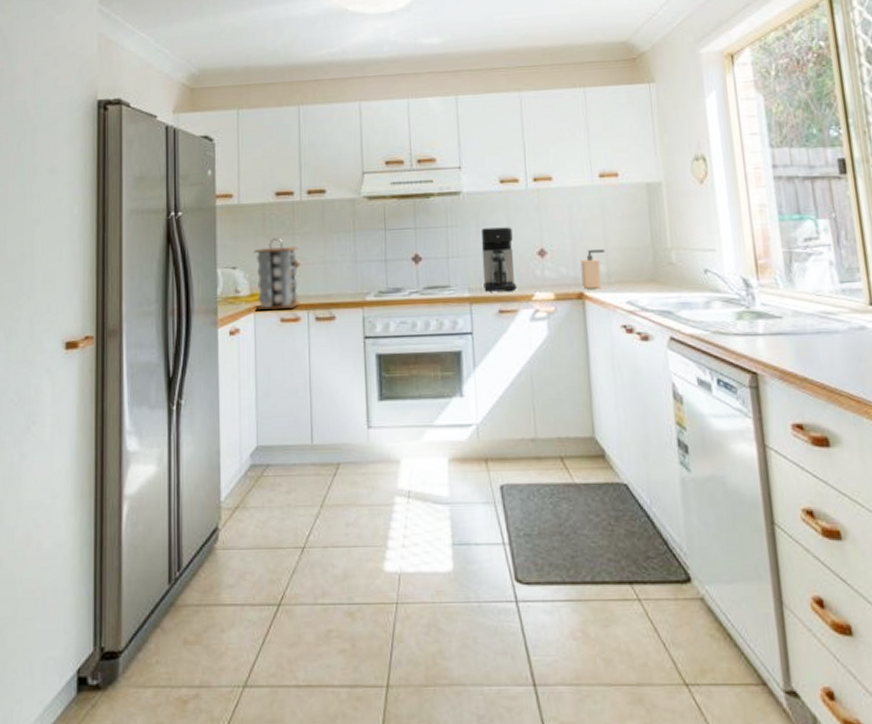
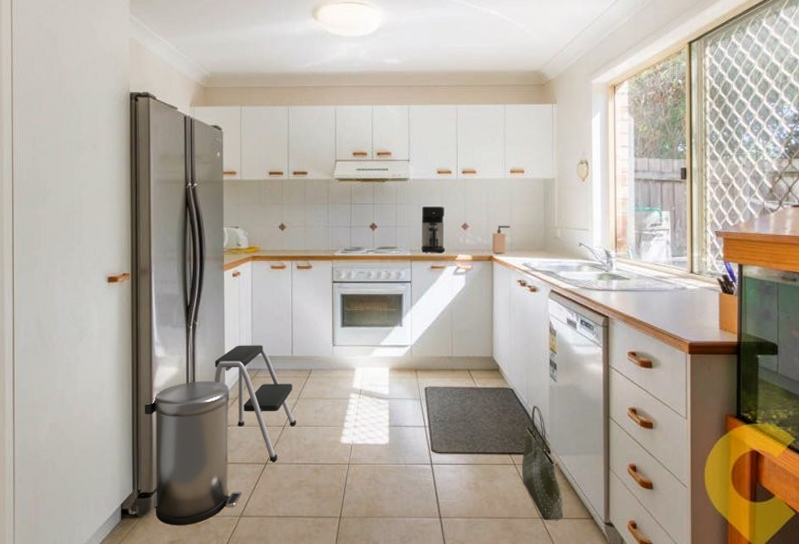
pedal bin: none [110,483,246,702] -> present [144,381,242,526]
step stool: none [206,430,320,601] -> present [214,345,296,461]
spice rack: present [254,238,300,312] -> none [252,206,286,261]
shopping bag: none [649,507,721,687] -> present [522,405,564,520]

